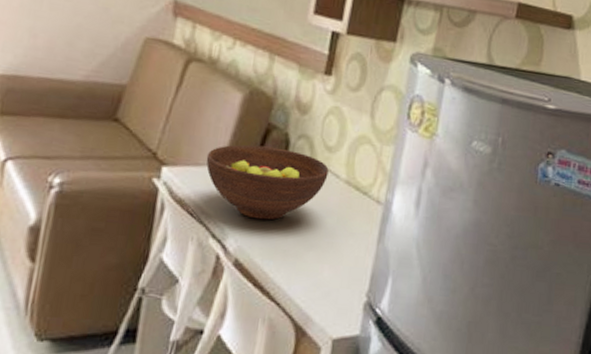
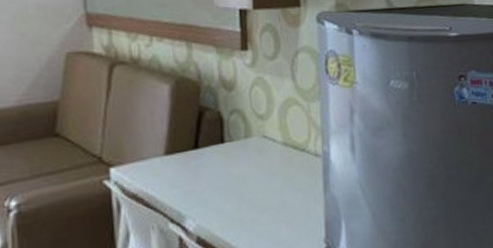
fruit bowl: present [206,144,329,220] -> none [149,126,266,197]

